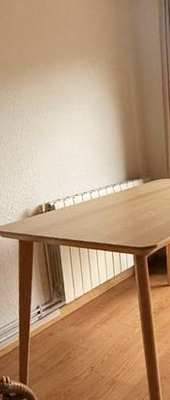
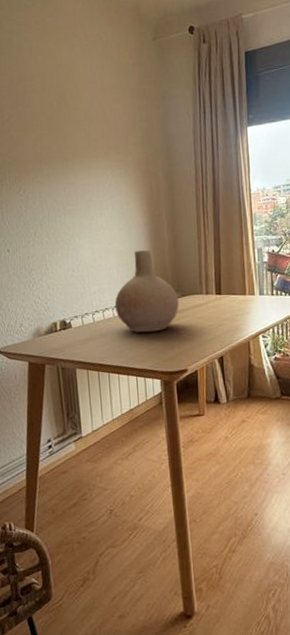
vase: none [92,139,149,213] -> present [114,249,179,333]

